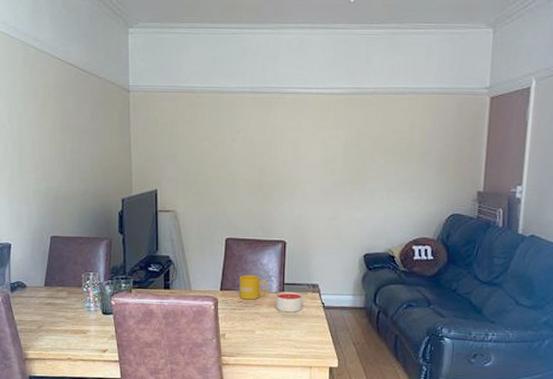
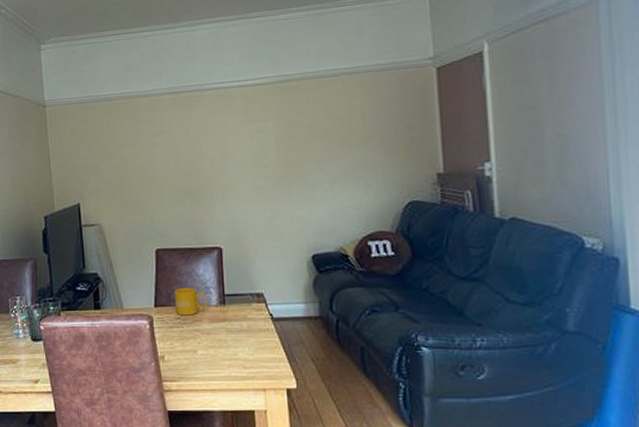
candle: present [276,292,302,313] -> none [217,304,248,328]

